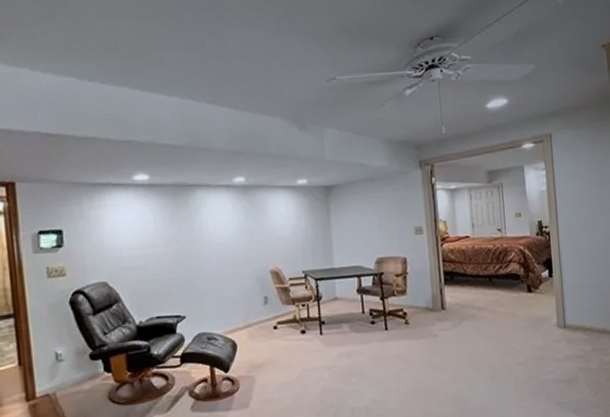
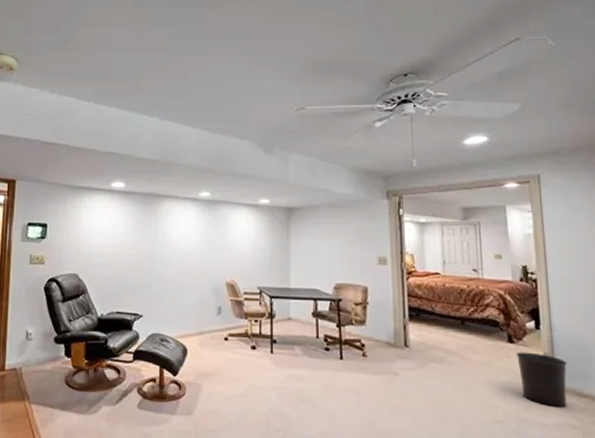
waste bin: none [533,298,574,343] -> present [515,352,567,408]

